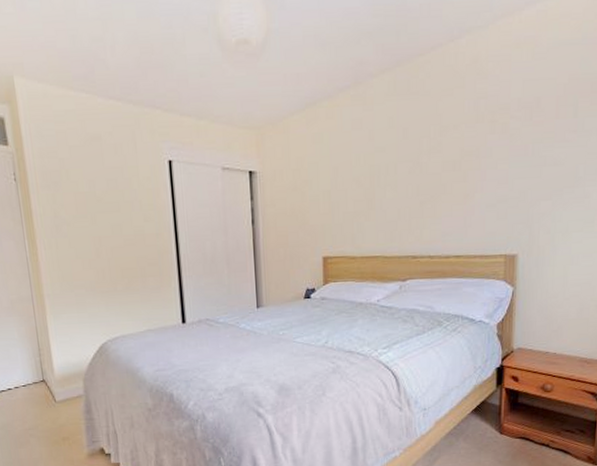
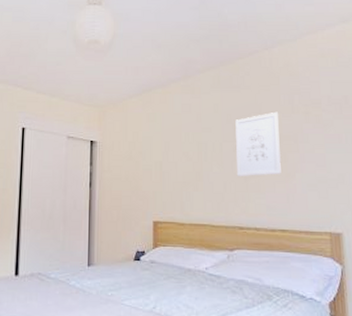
wall art: none [411,122,460,201] -> present [235,111,281,176]

